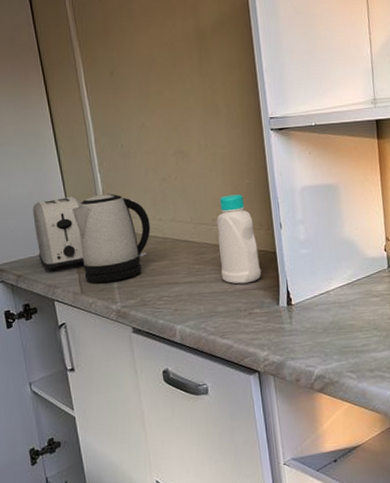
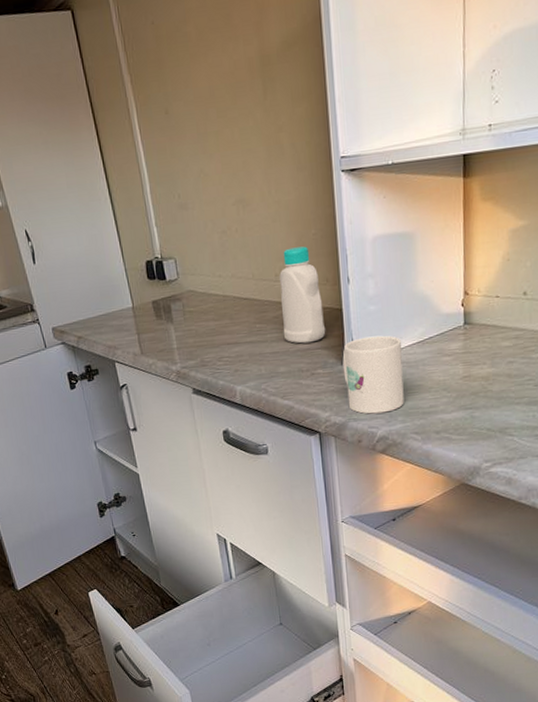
toaster: present [32,196,84,272] -> none [89,252,143,333]
kettle: present [72,193,151,283] -> none [130,249,210,344]
mug: none [278,277,338,353] -> present [342,335,404,414]

